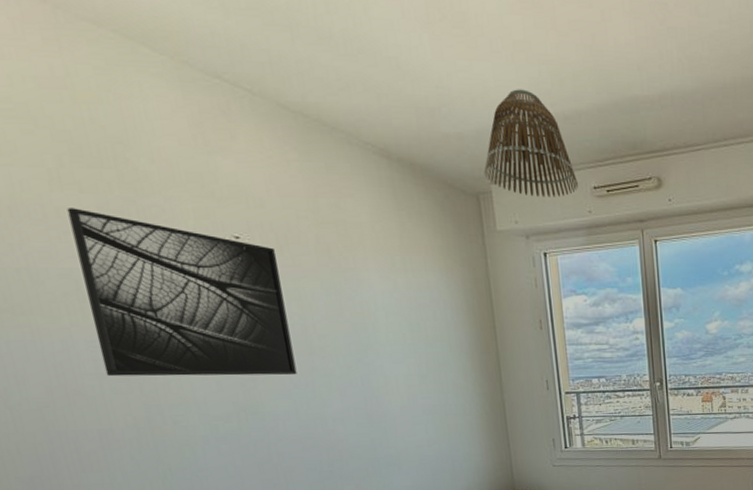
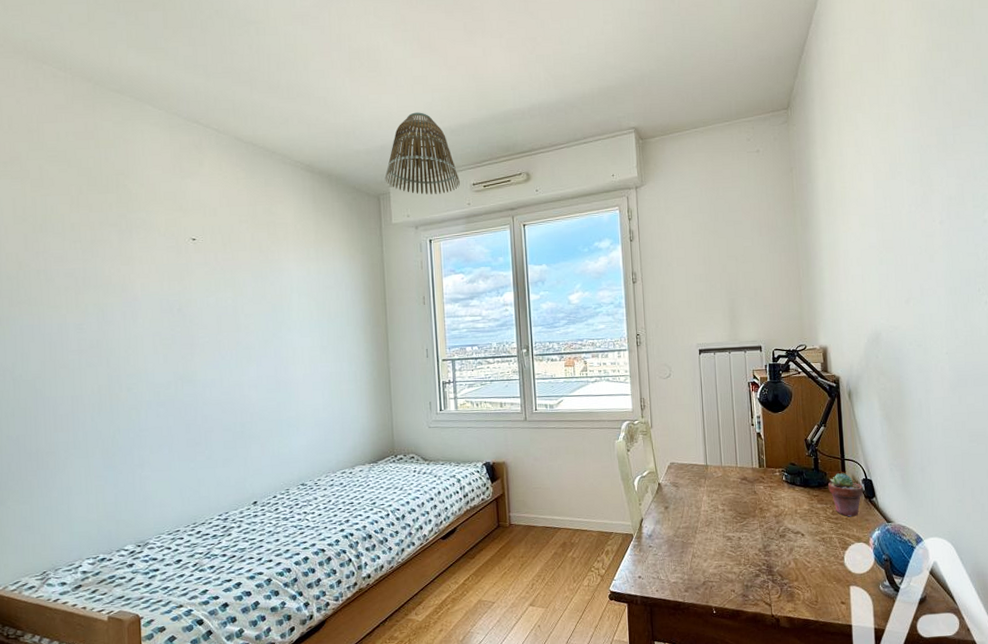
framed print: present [66,208,297,377] -> none [79,223,225,353]

